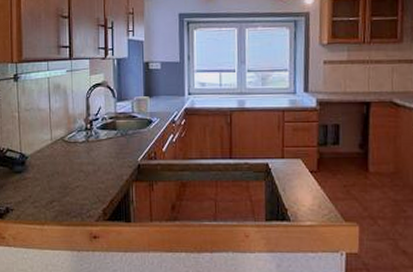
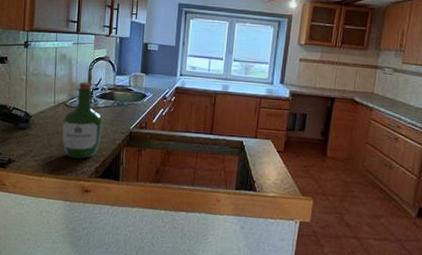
wine bottle: none [62,113,106,201] -> present [62,82,103,159]

